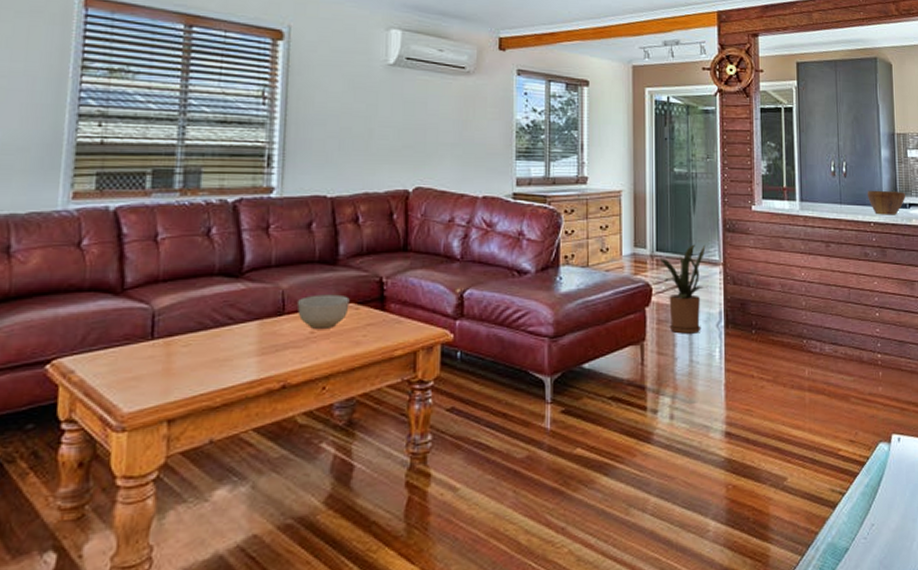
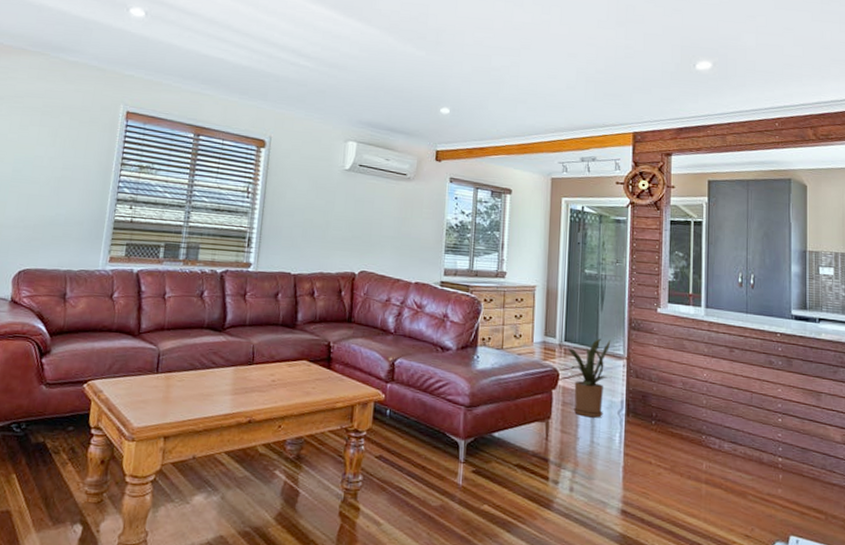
bowl: present [296,294,350,330] -> none [263,351,304,380]
bowl: present [867,190,906,215] -> none [774,302,816,328]

